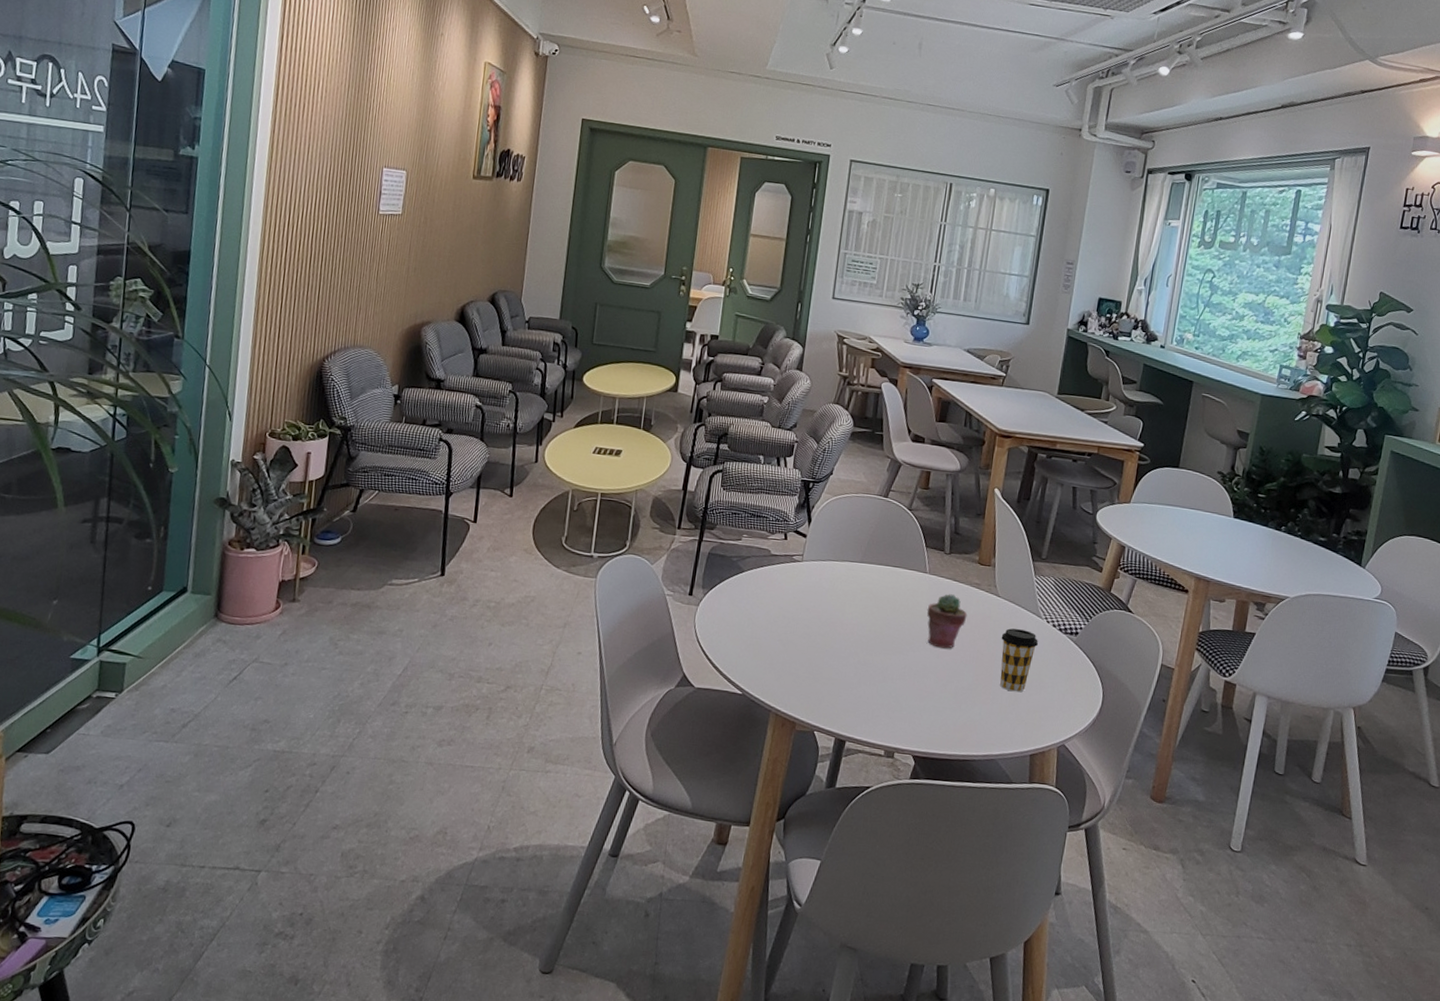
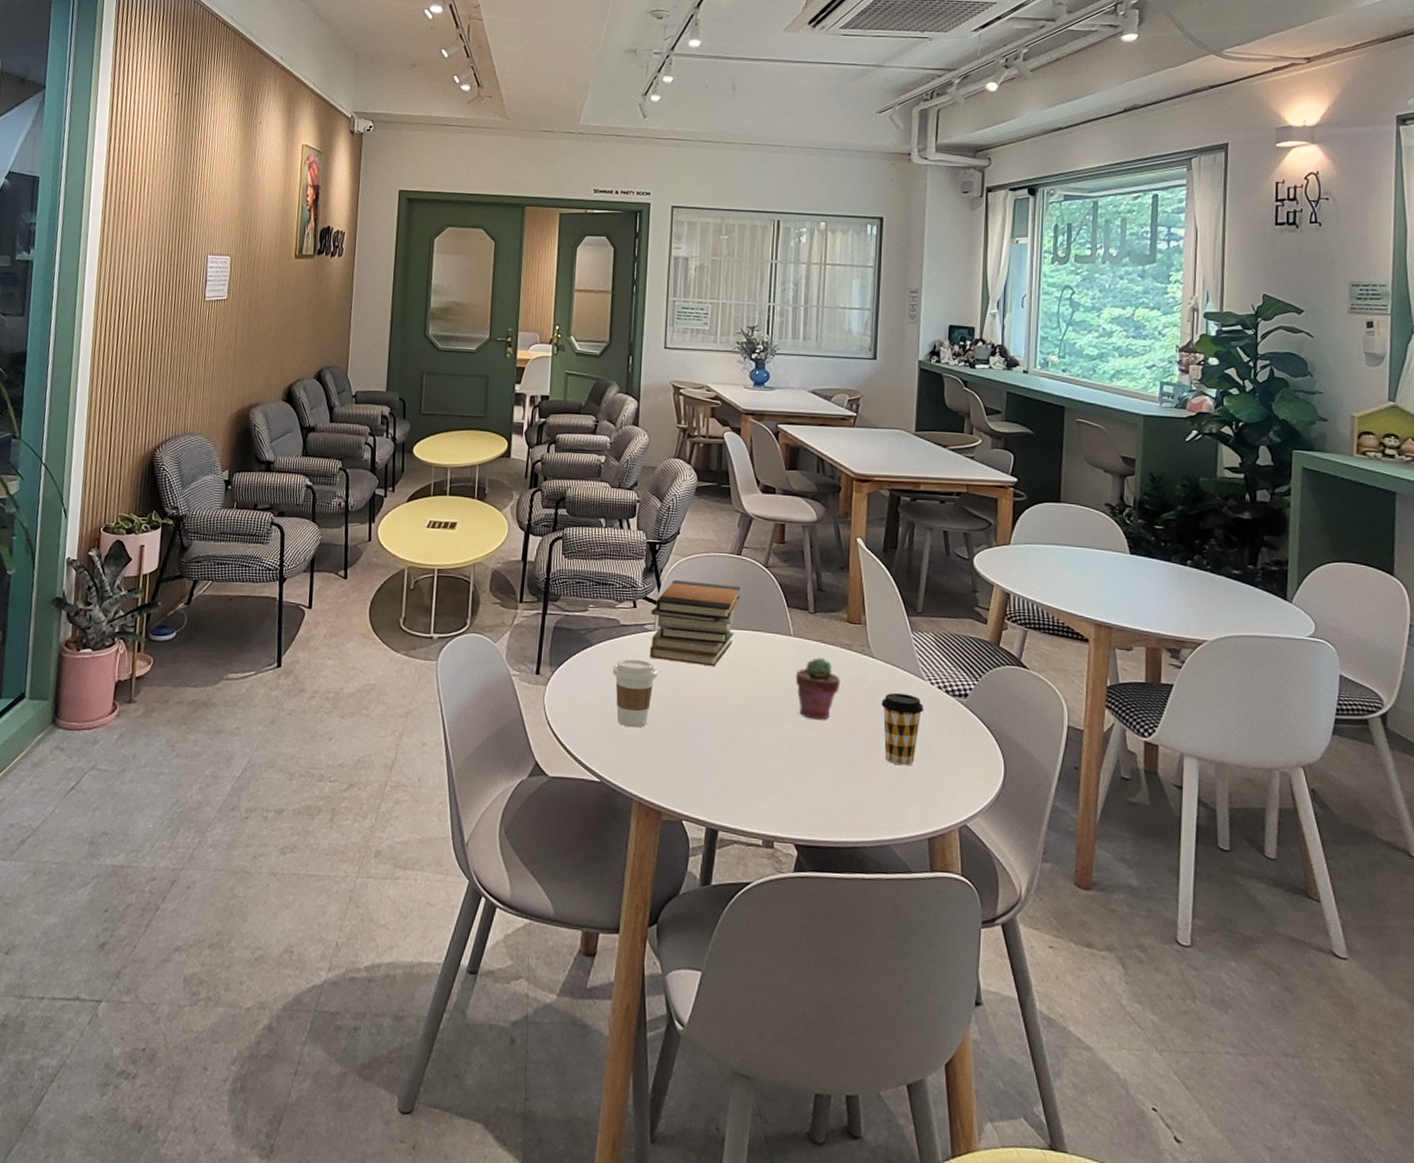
coffee cup: none [761,585,802,648] -> present [613,659,657,728]
book stack: none [796,516,885,597] -> present [650,579,741,667]

